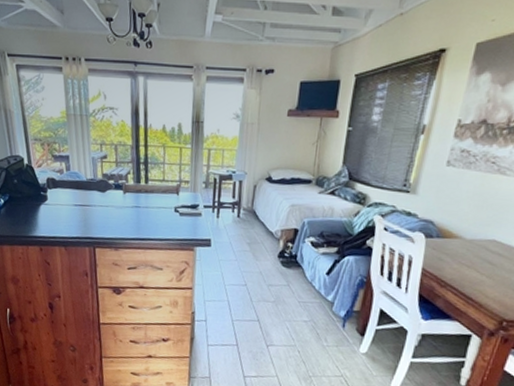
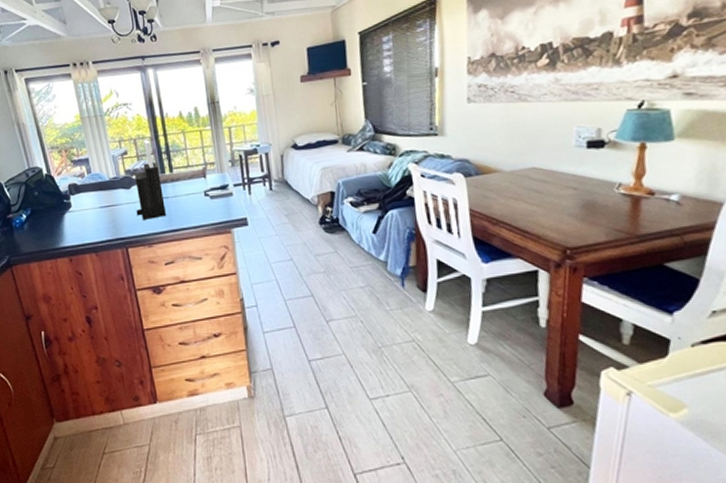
knife block: none [107,147,137,225] -> present [135,139,167,220]

